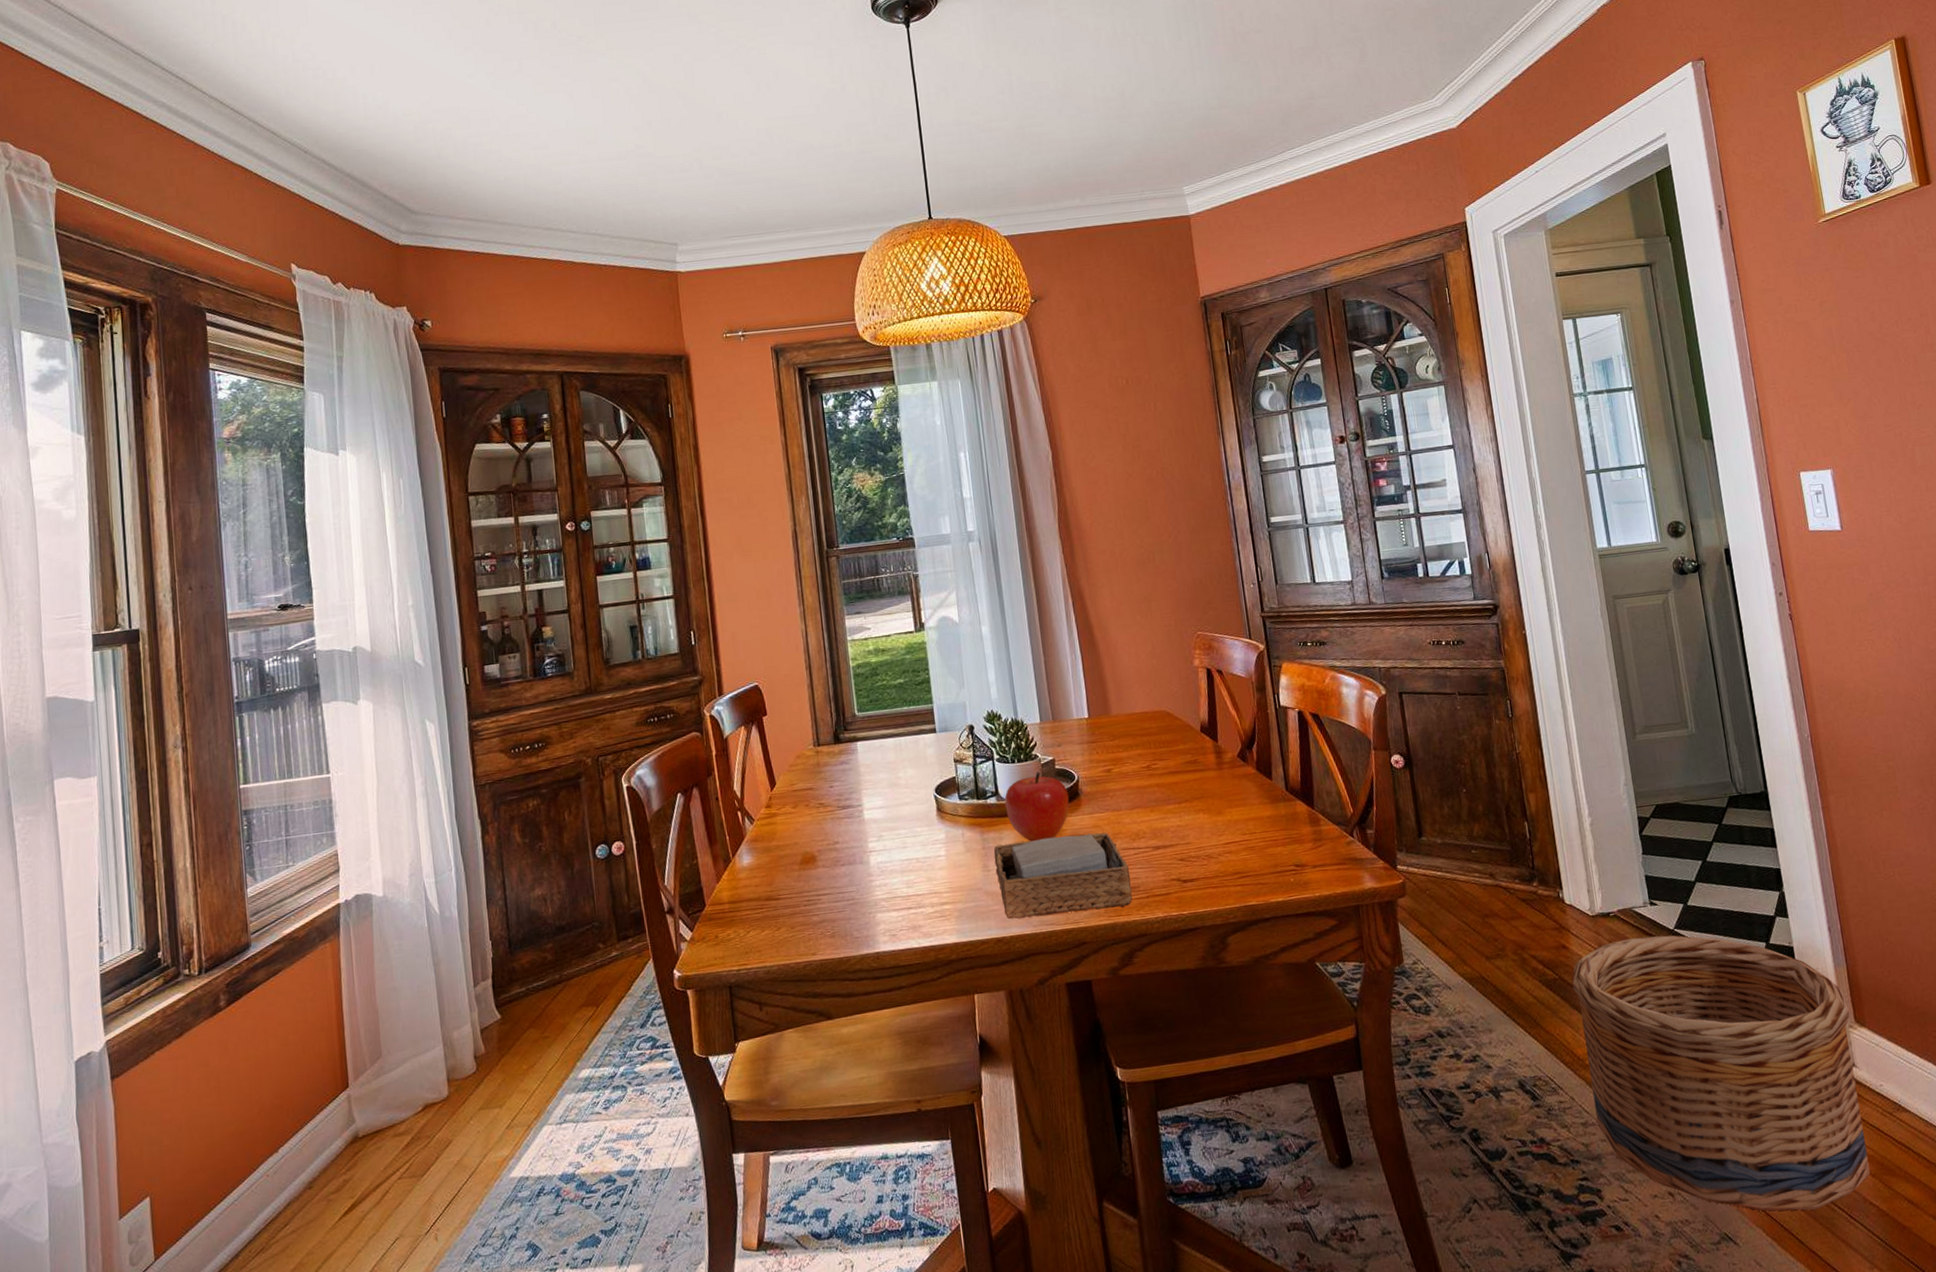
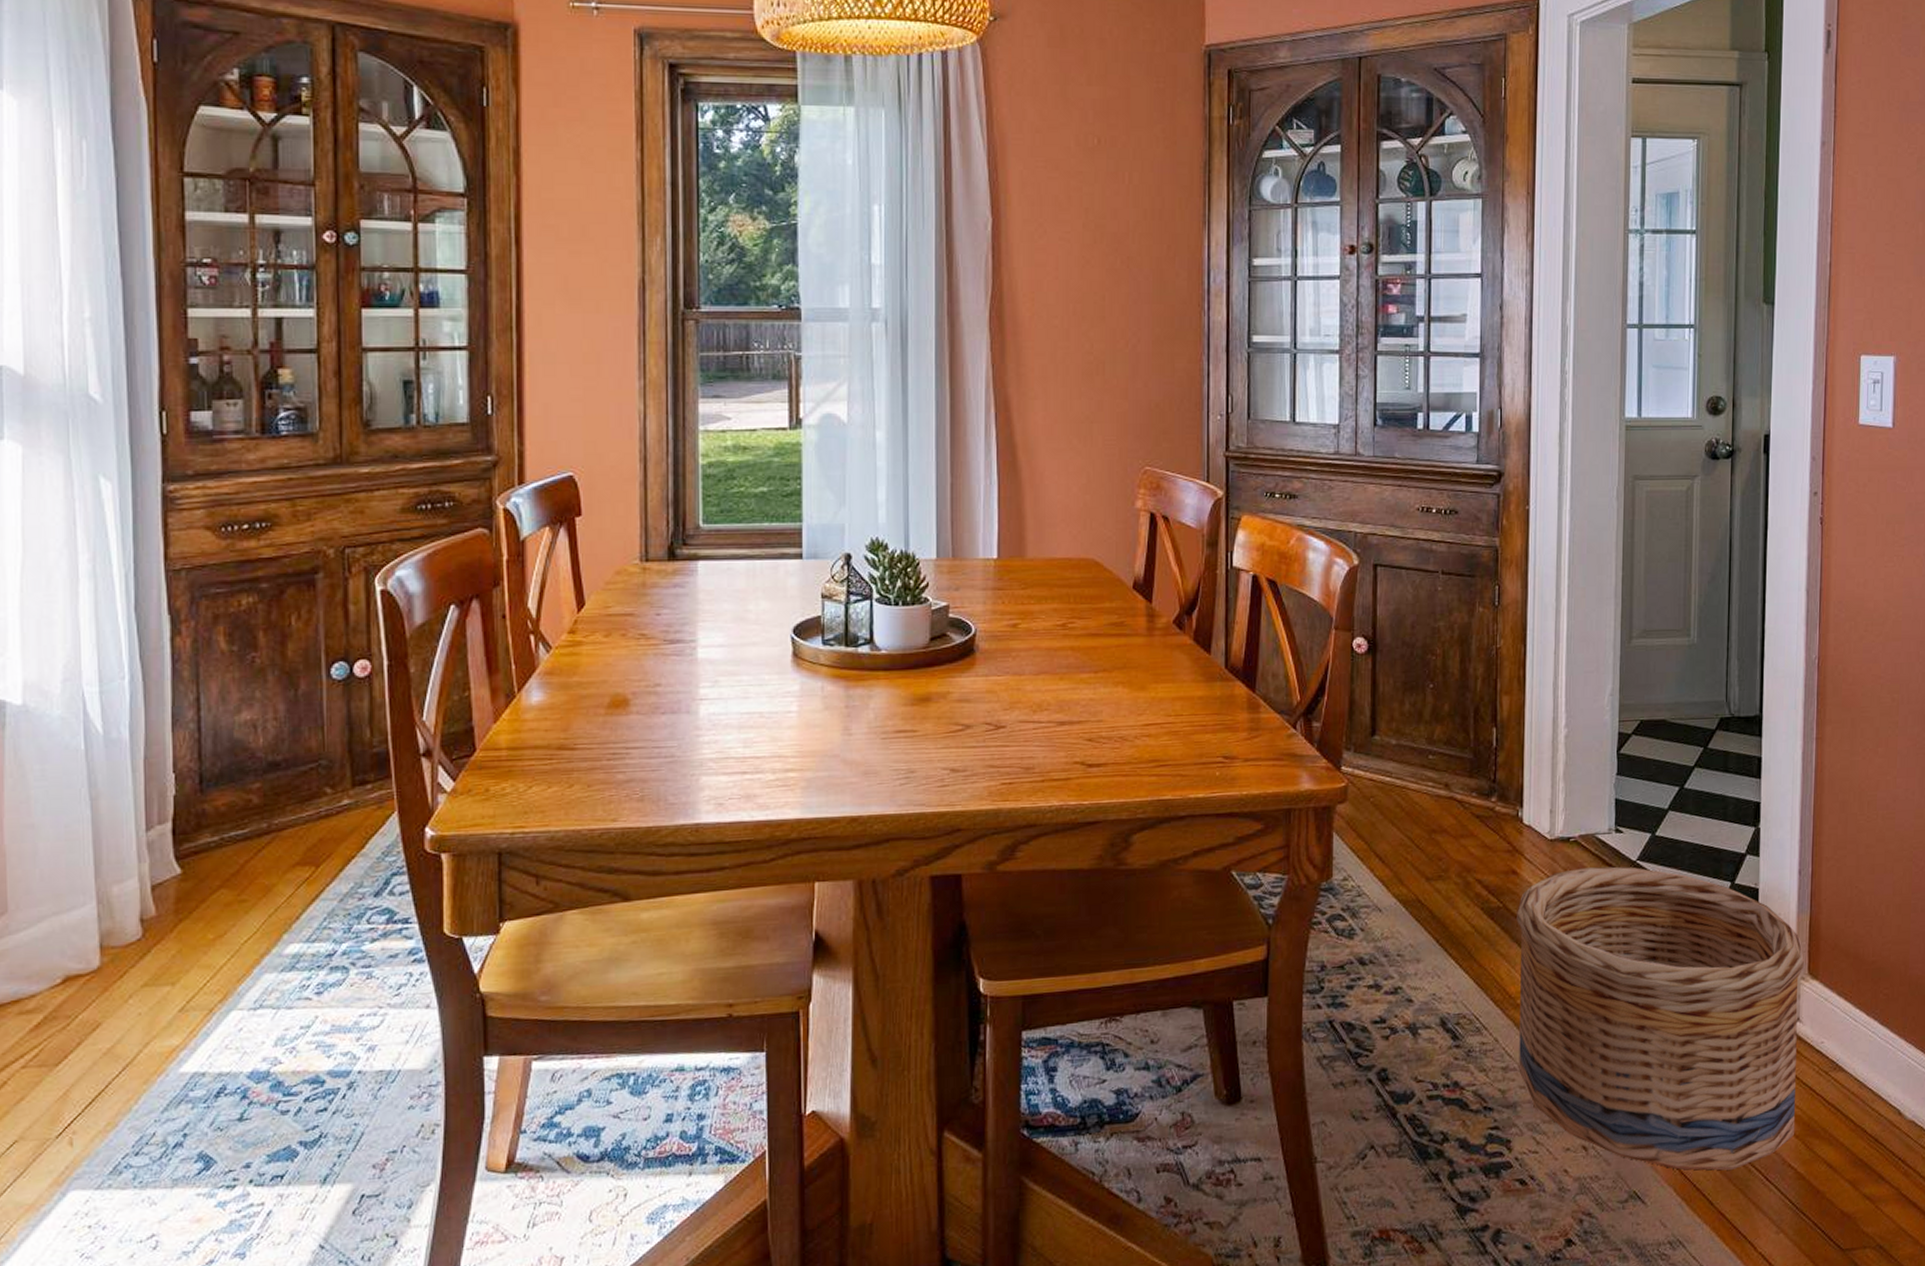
napkin holder: present [993,833,1132,920] -> none [859,699,1025,796]
fruit: present [1004,771,1070,842] -> none [880,618,962,704]

